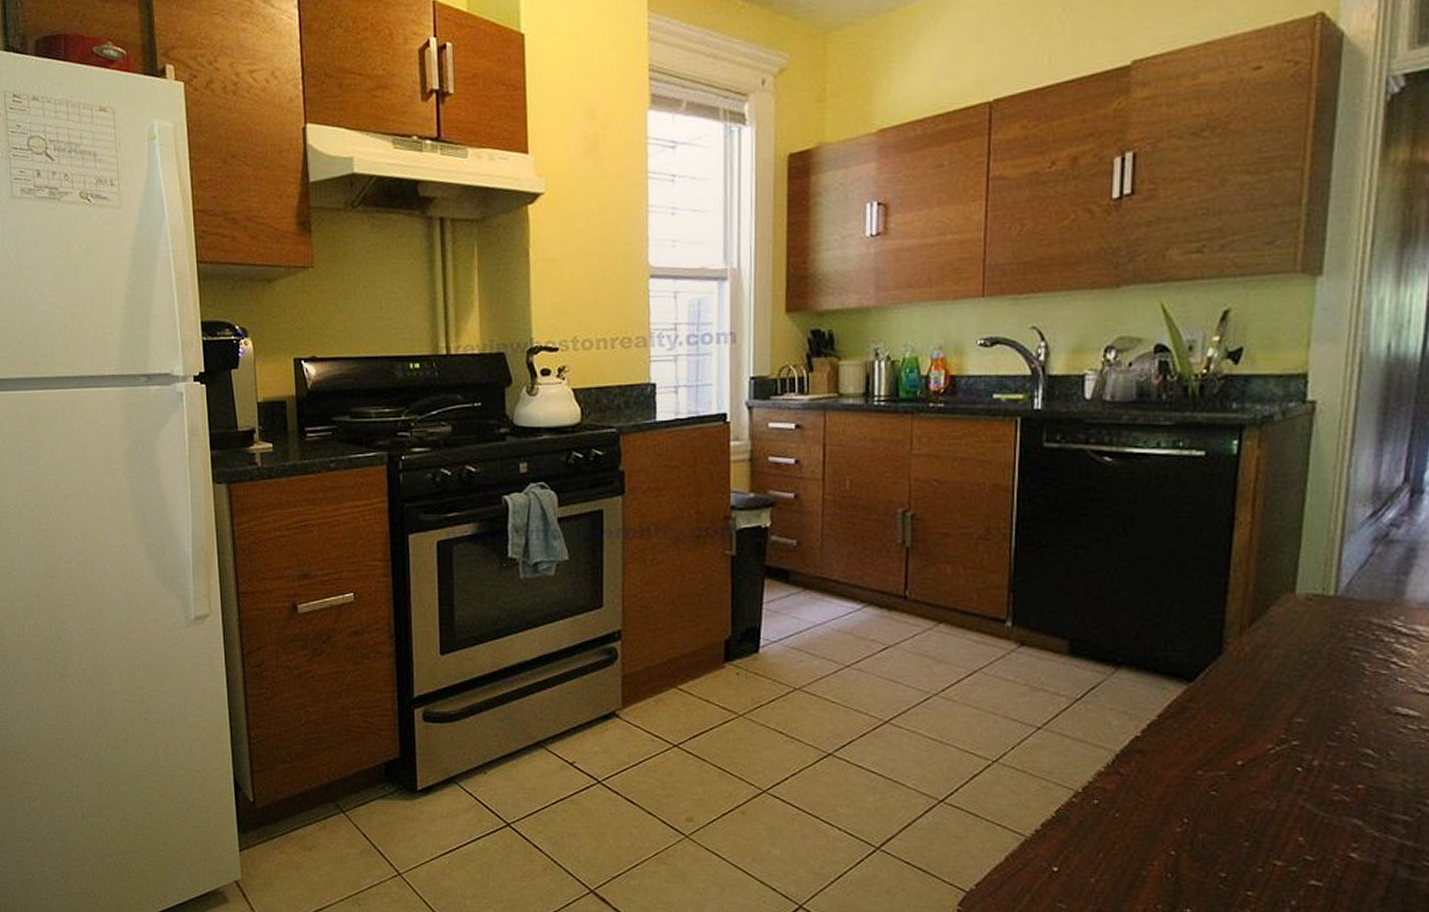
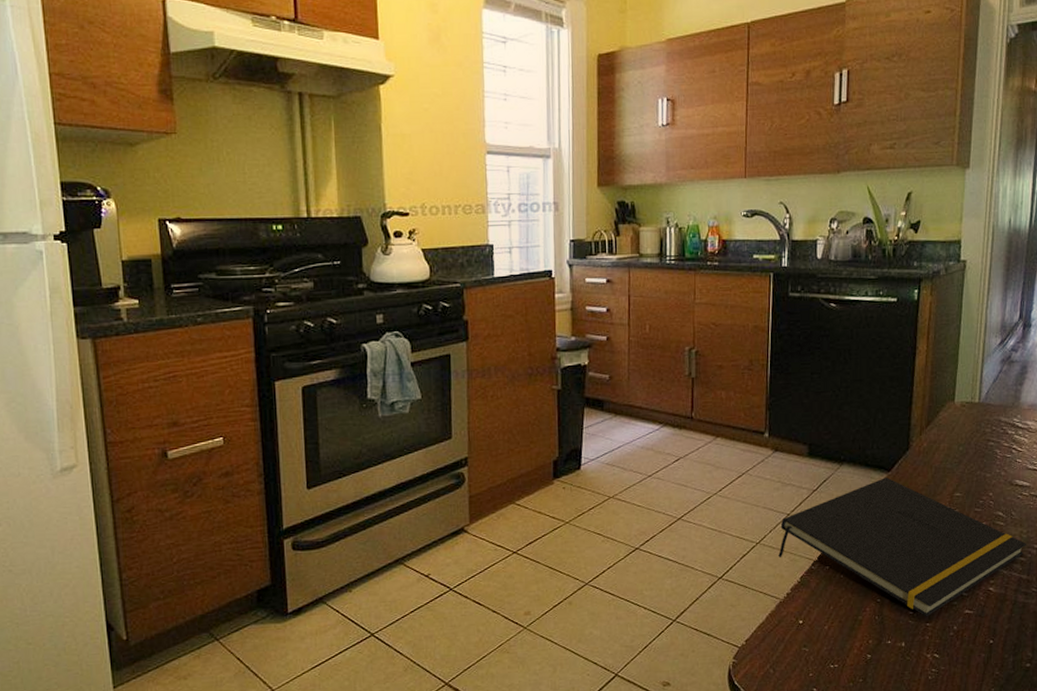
notepad: none [1024,690,1413,883] -> present [778,477,1026,617]

